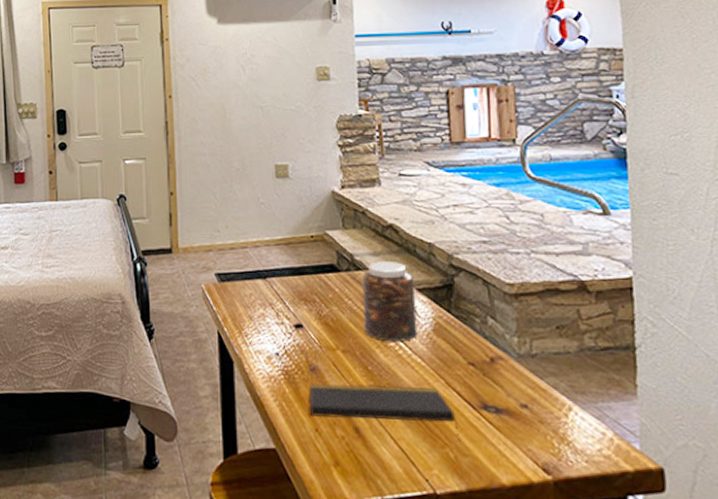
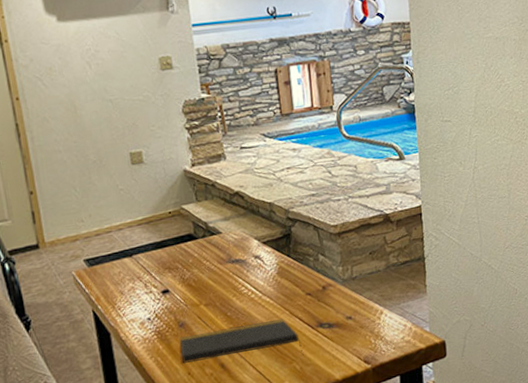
jar: present [362,261,418,342] -> none [216,222,265,290]

